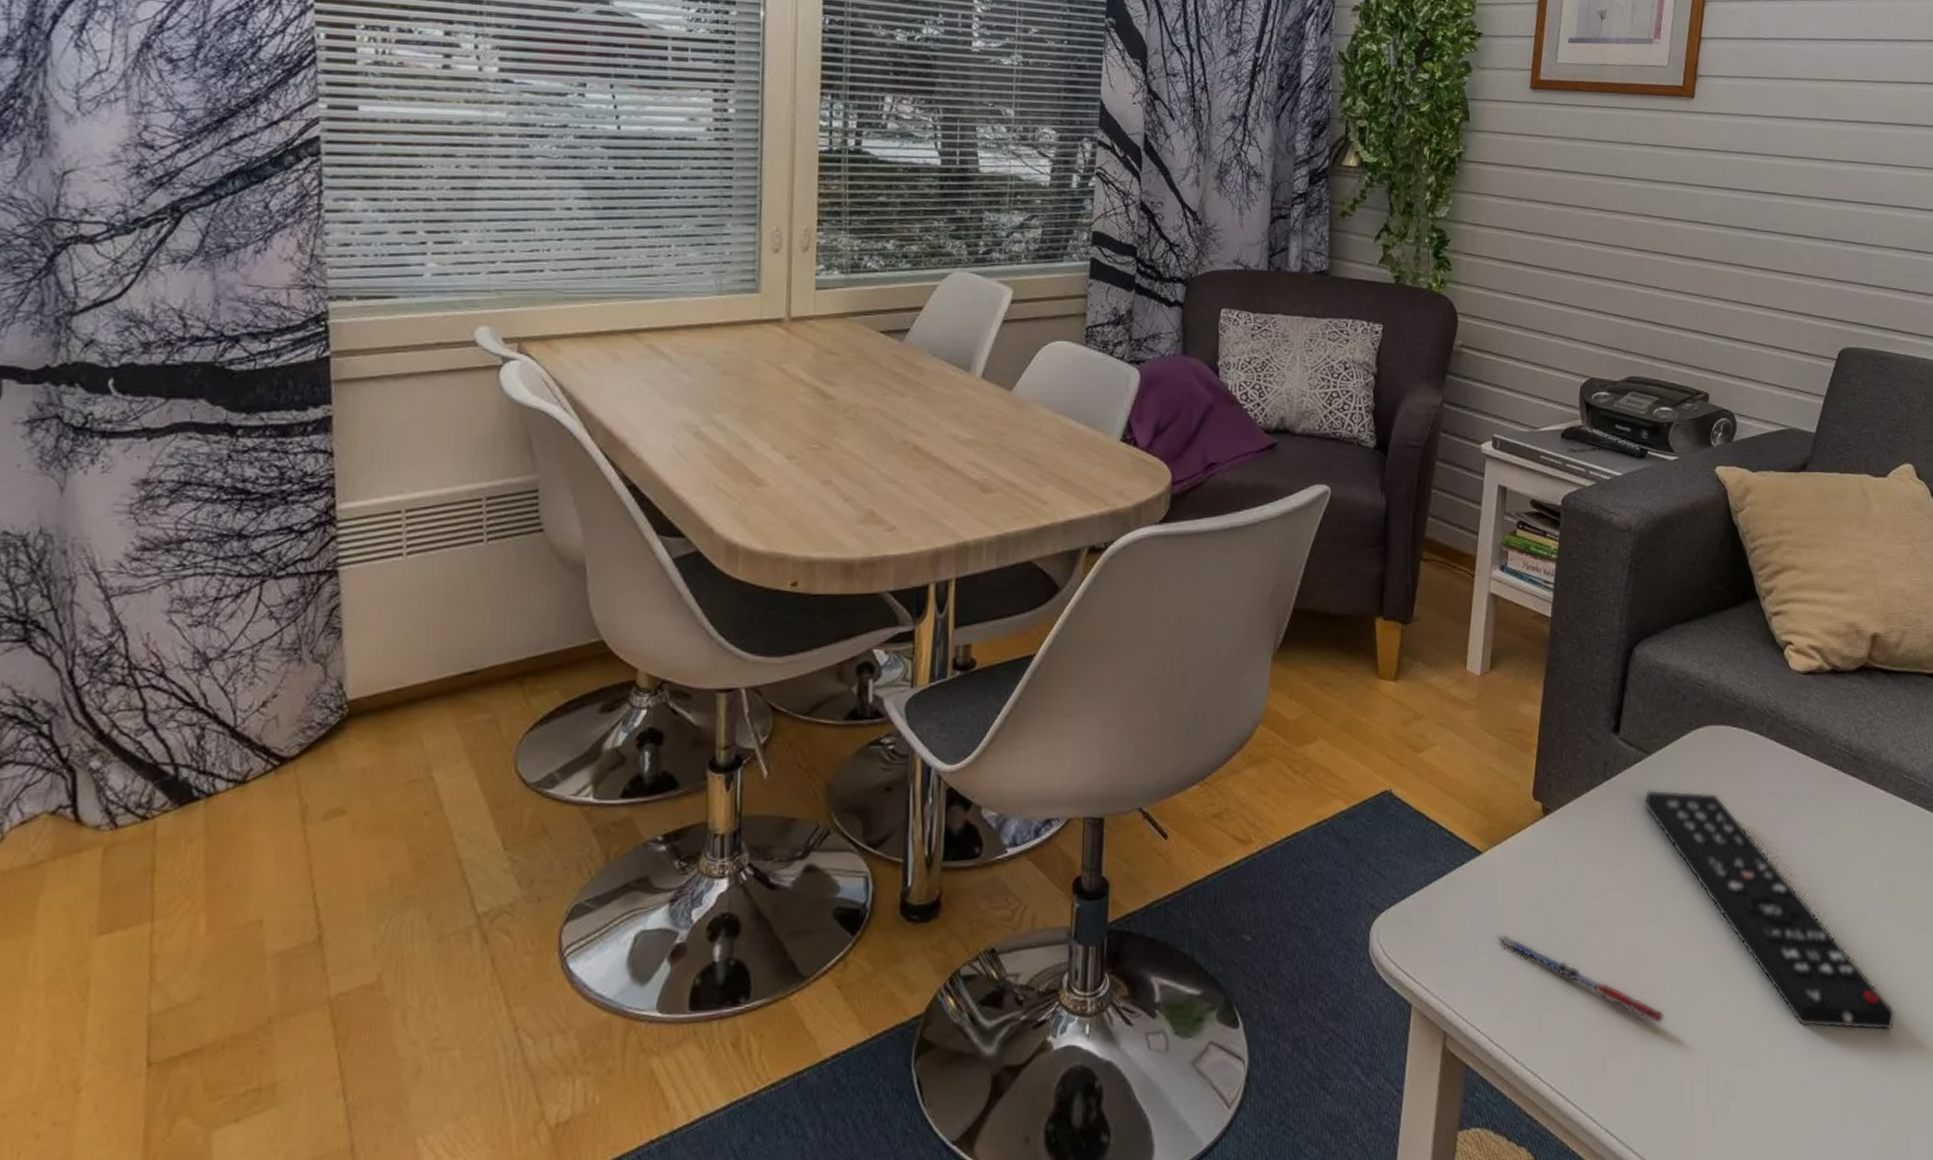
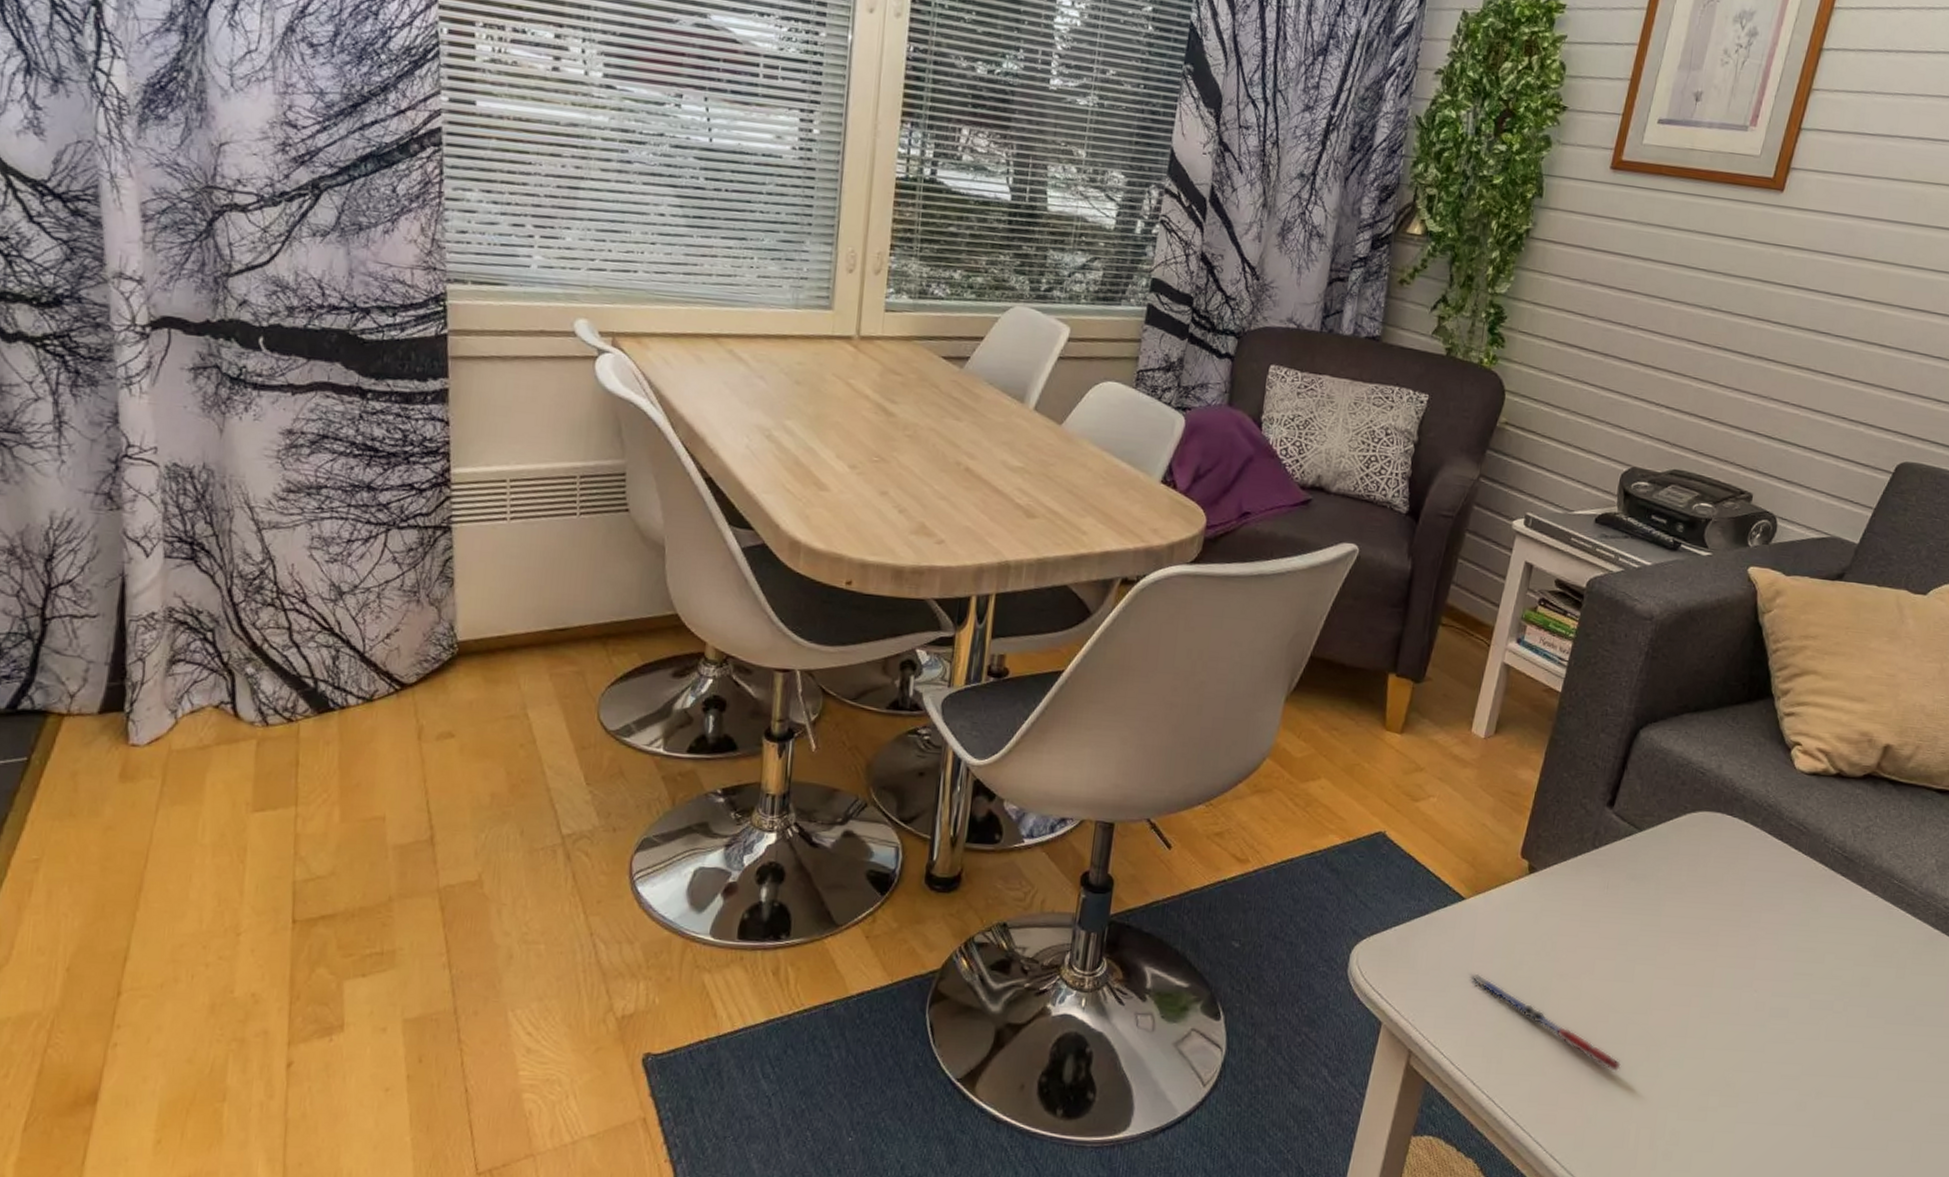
remote control: present [1644,789,1895,1031] -> none [1628,862,1848,1108]

